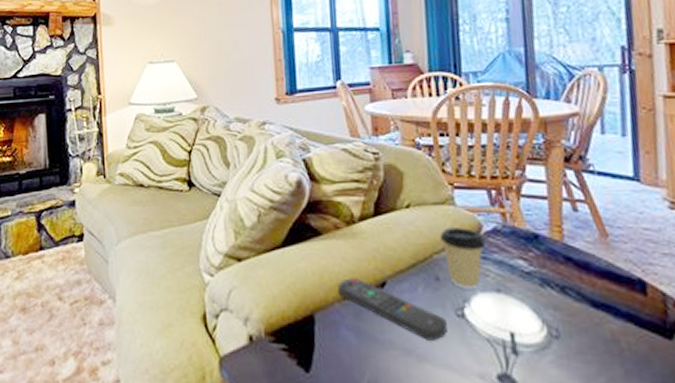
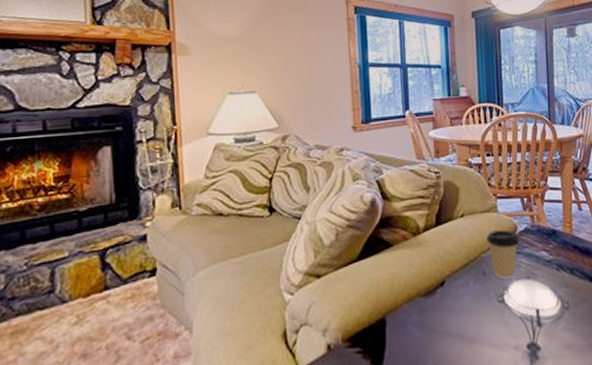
remote control: present [338,278,447,341] -> none [406,280,491,325]

